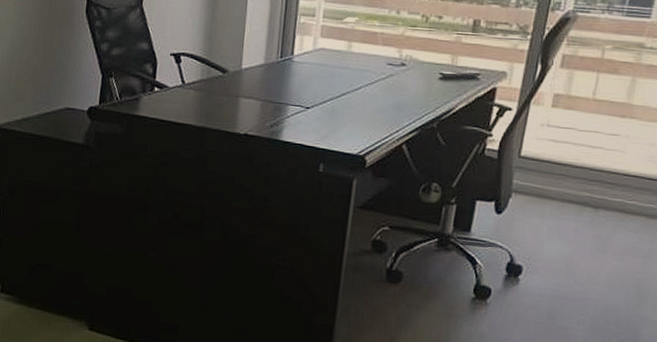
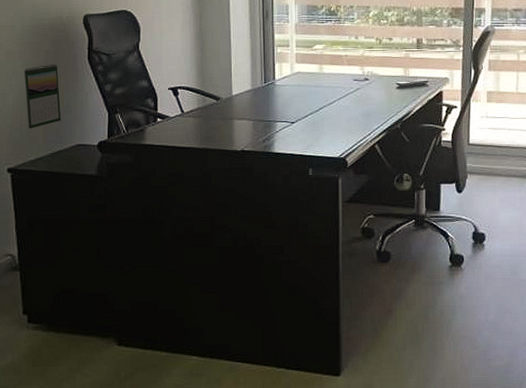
calendar: none [16,14,53,86] -> present [24,64,62,129]

